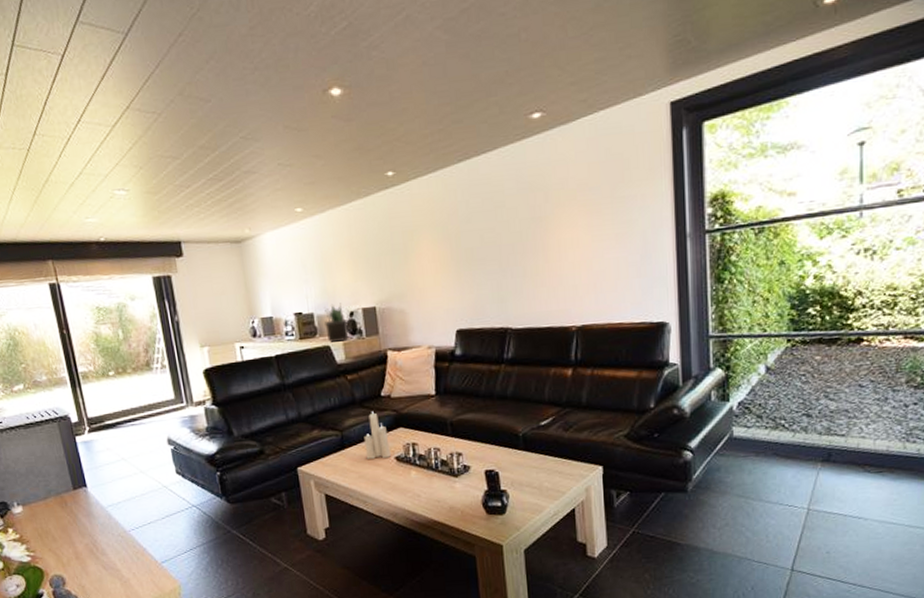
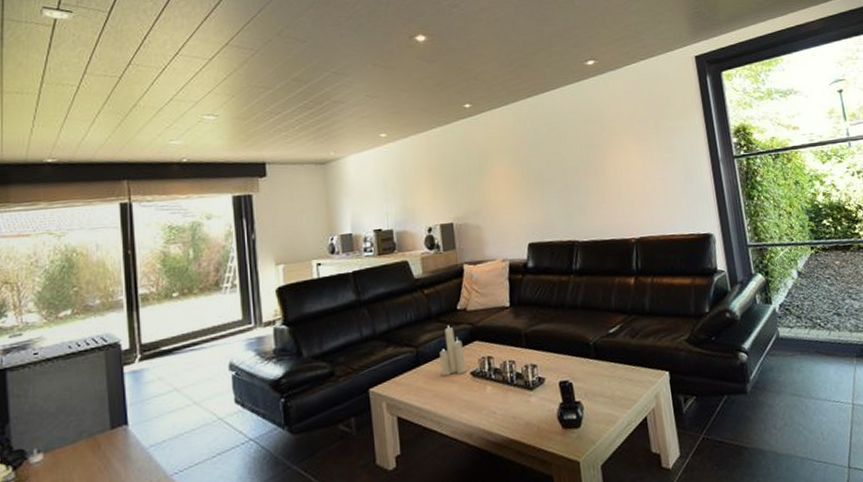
planter: present [324,303,349,342] -> none [403,219,427,258]

